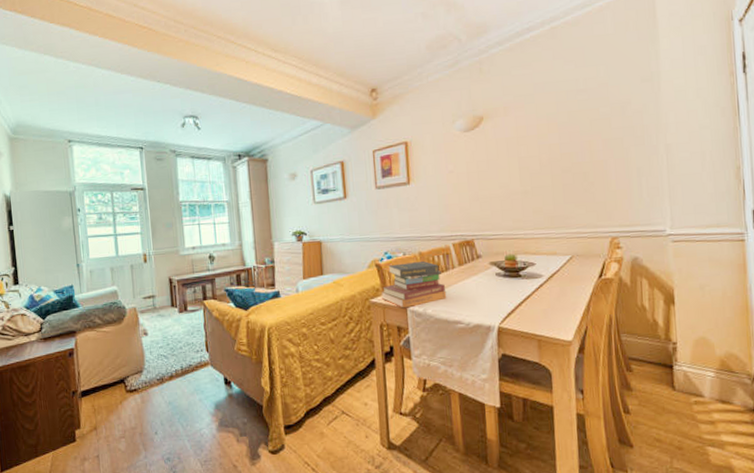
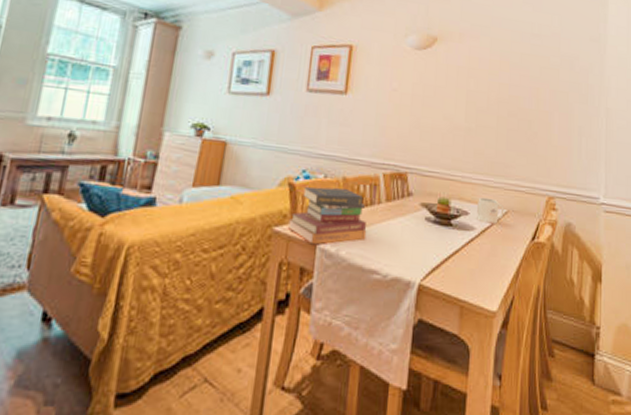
mug: none [542,248,569,271] -> present [477,197,505,225]

